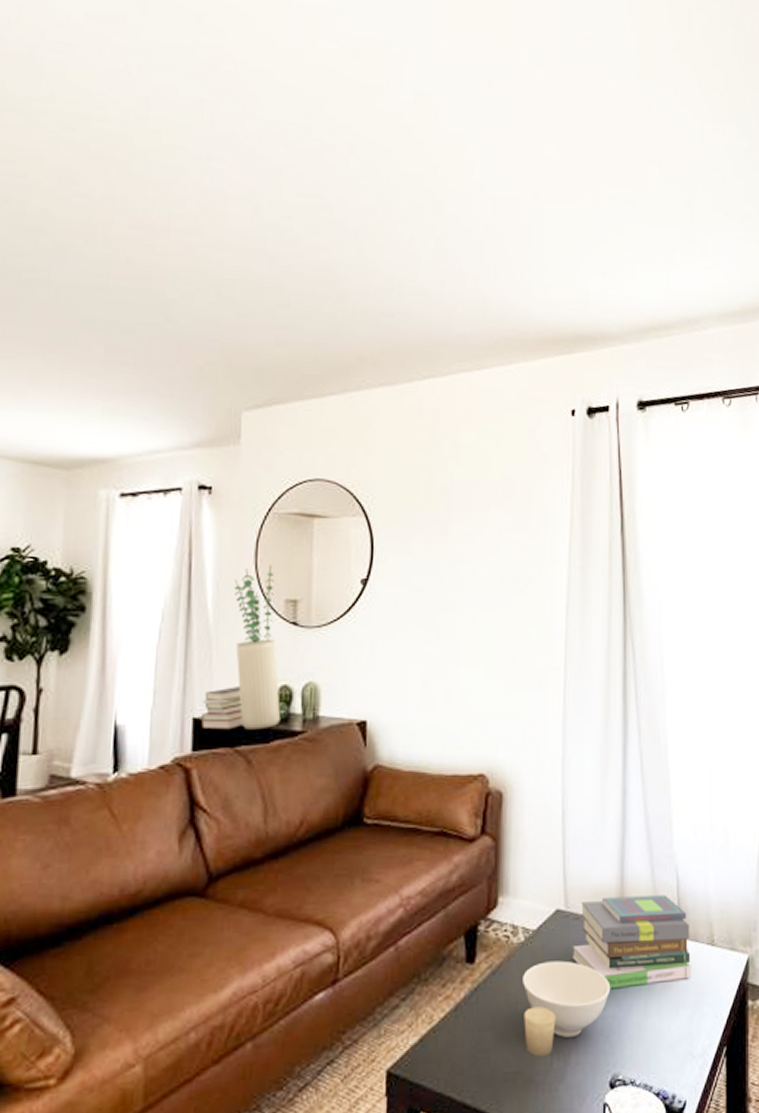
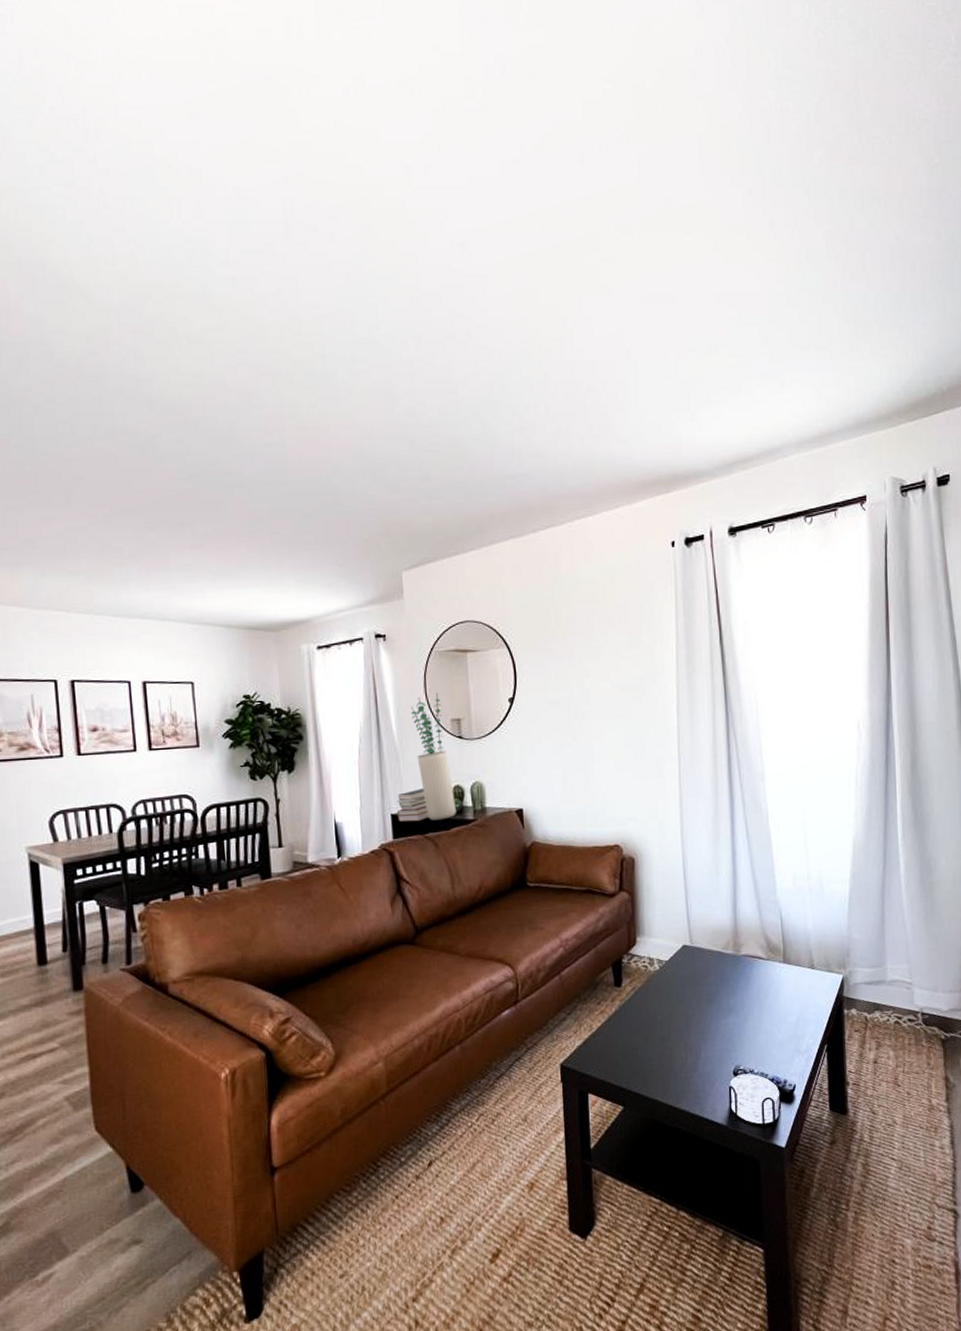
bowl: present [523,960,611,1038] -> none [660,983,731,1040]
candle: present [524,1006,556,1057] -> none [662,1017,688,1054]
books: present [572,895,691,989] -> none [698,931,796,1004]

